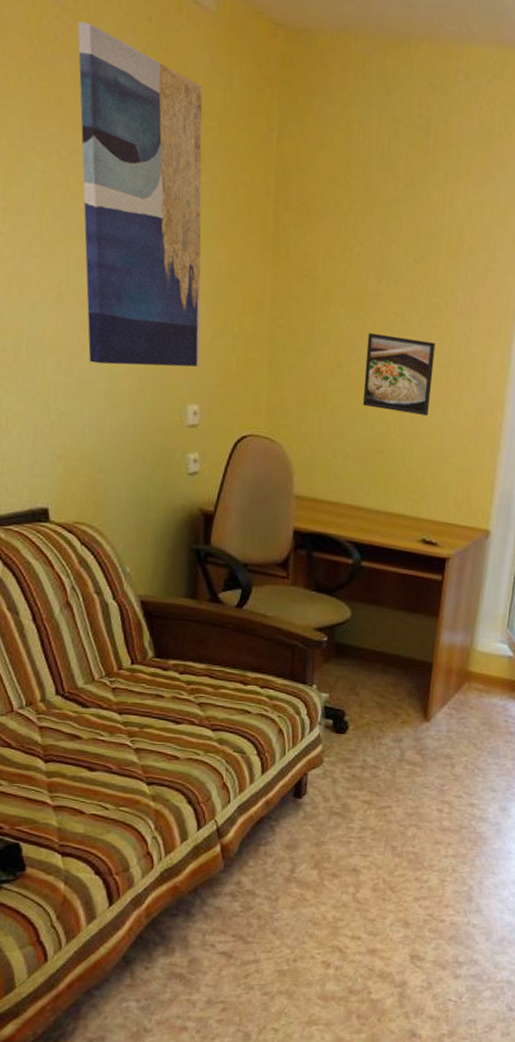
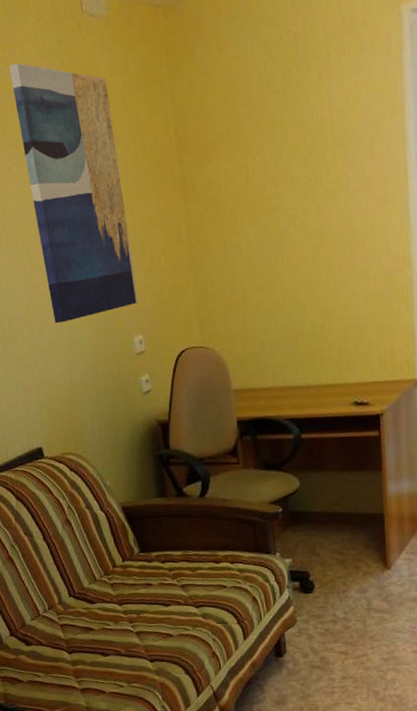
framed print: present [362,332,436,416] -> none [273,223,340,297]

